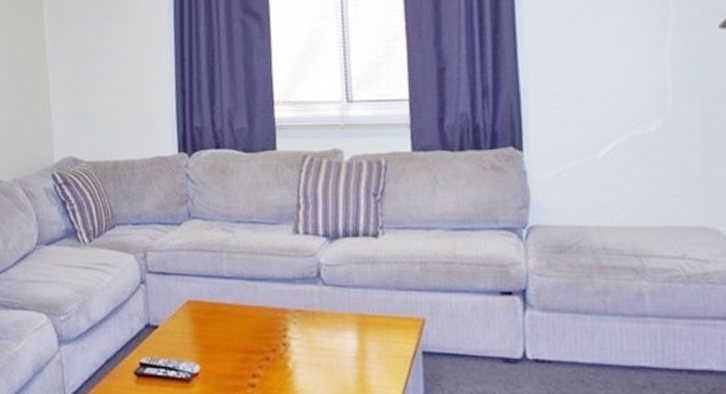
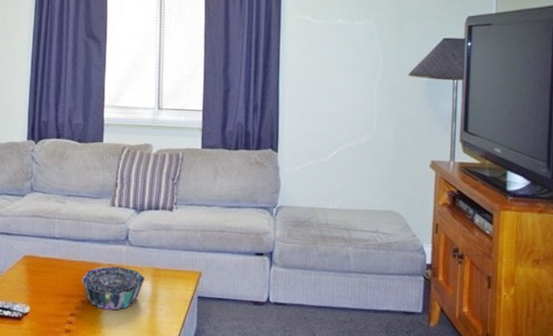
decorative bowl: none [263,313,349,370] -> present [81,266,146,311]

